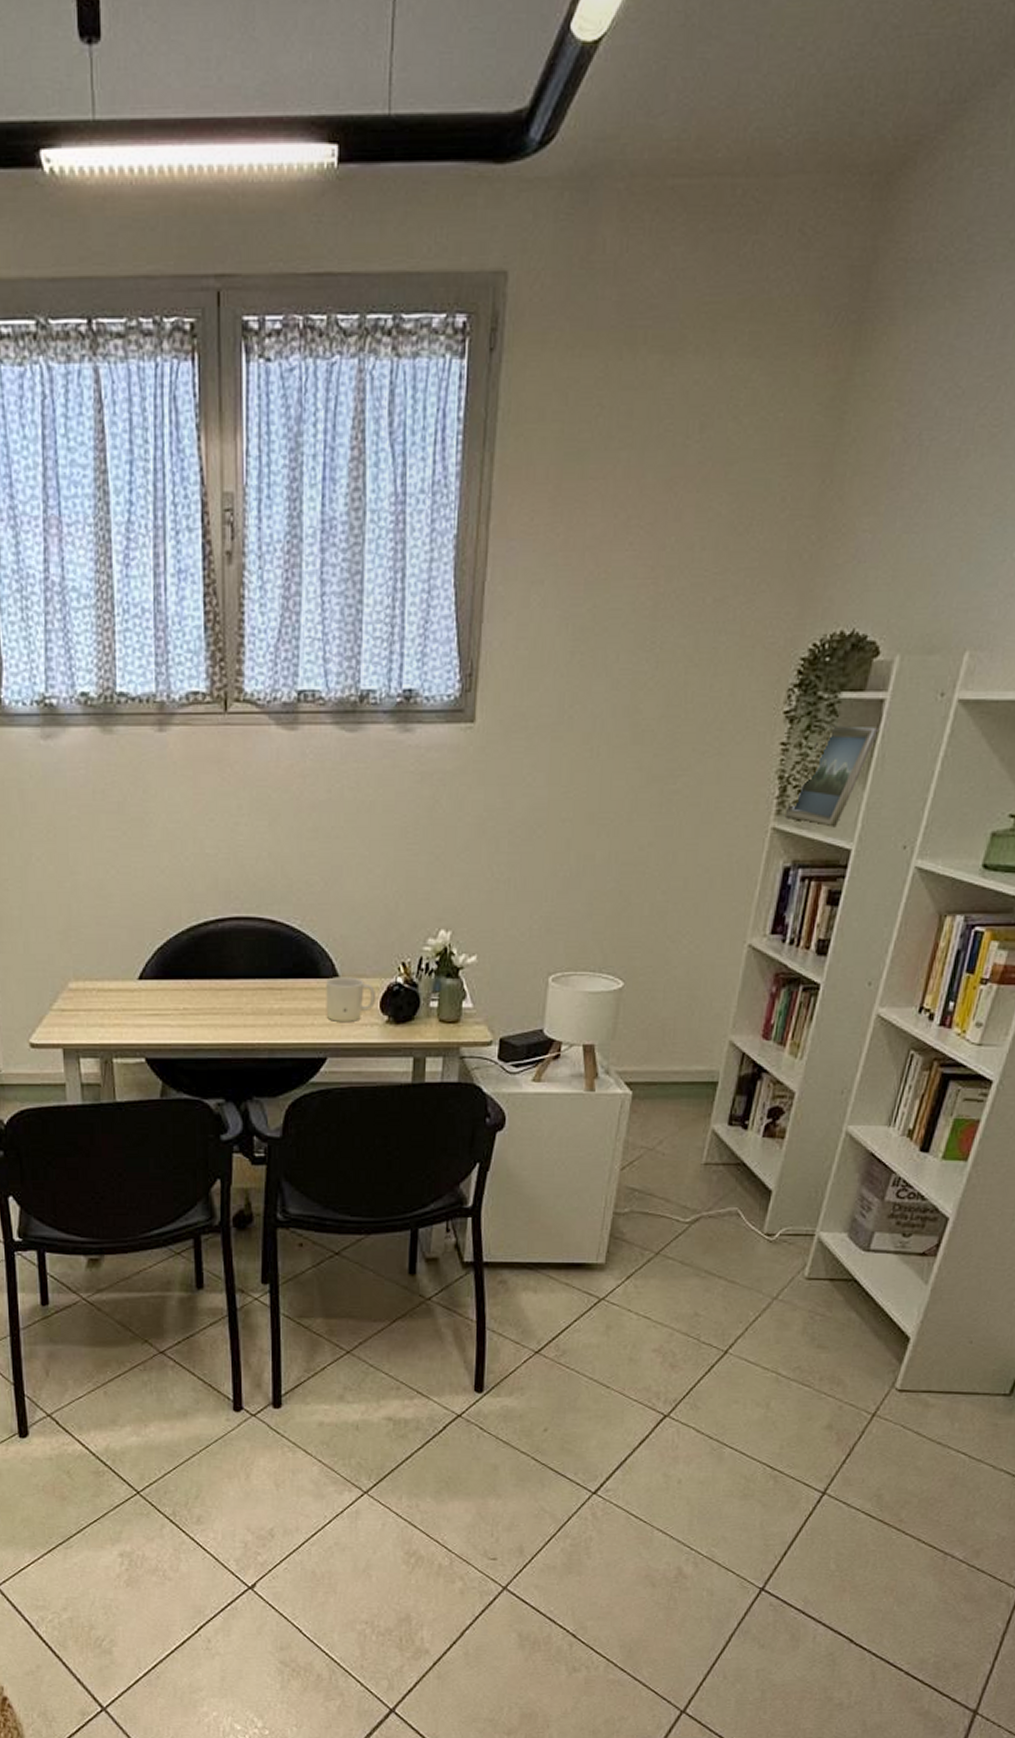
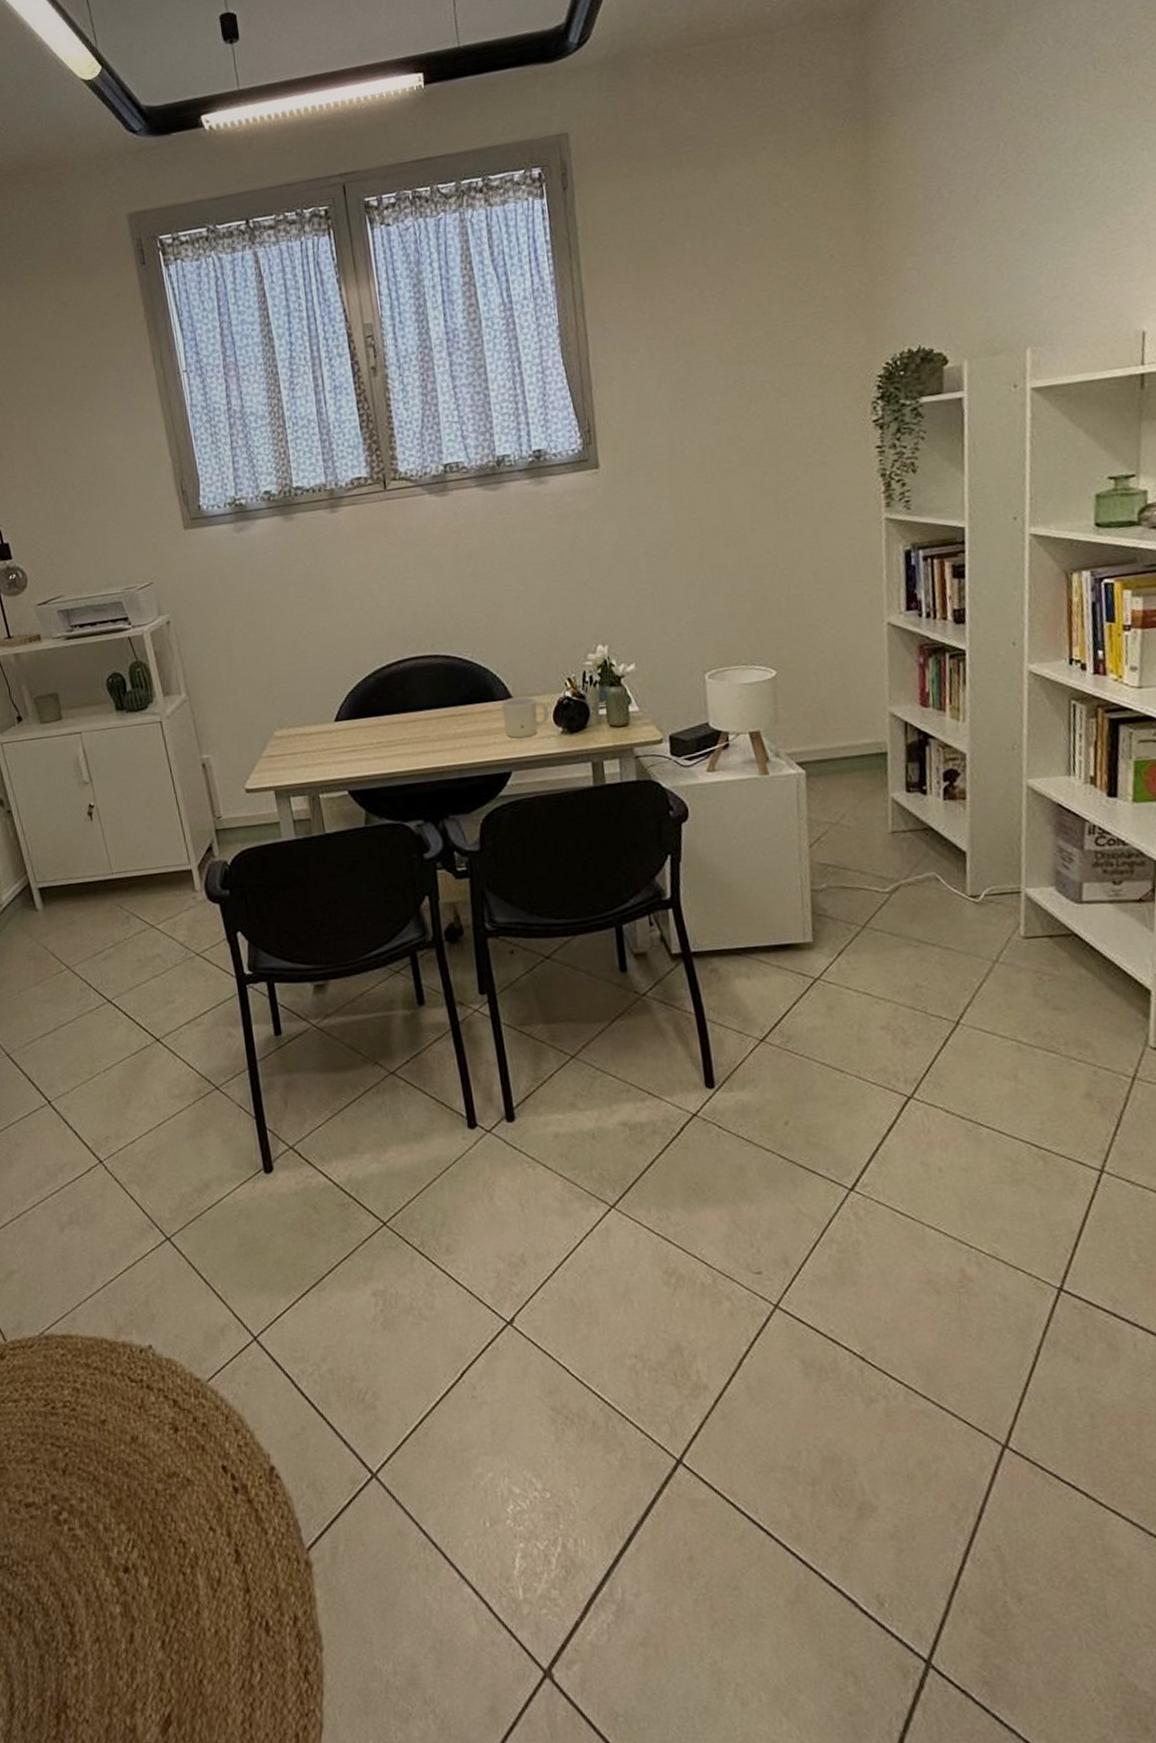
picture frame: present [784,725,880,828] -> none [894,421,965,511]

